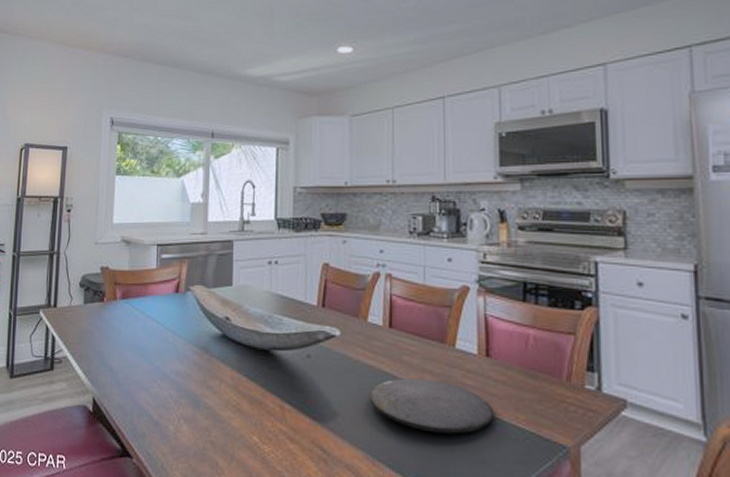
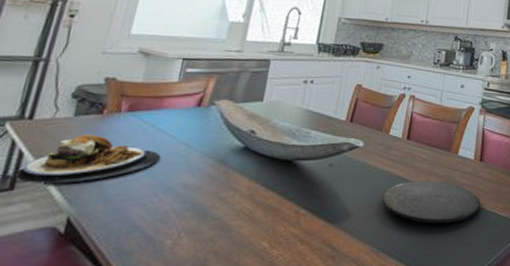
plate: none [53,320,154,366] -> present [15,134,162,183]

